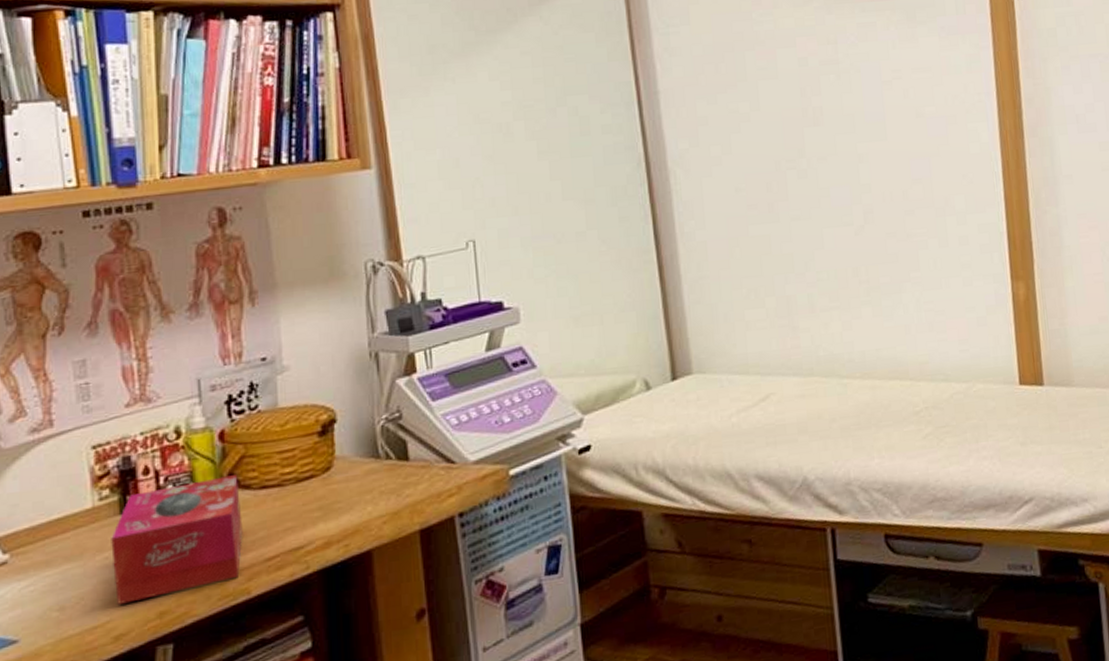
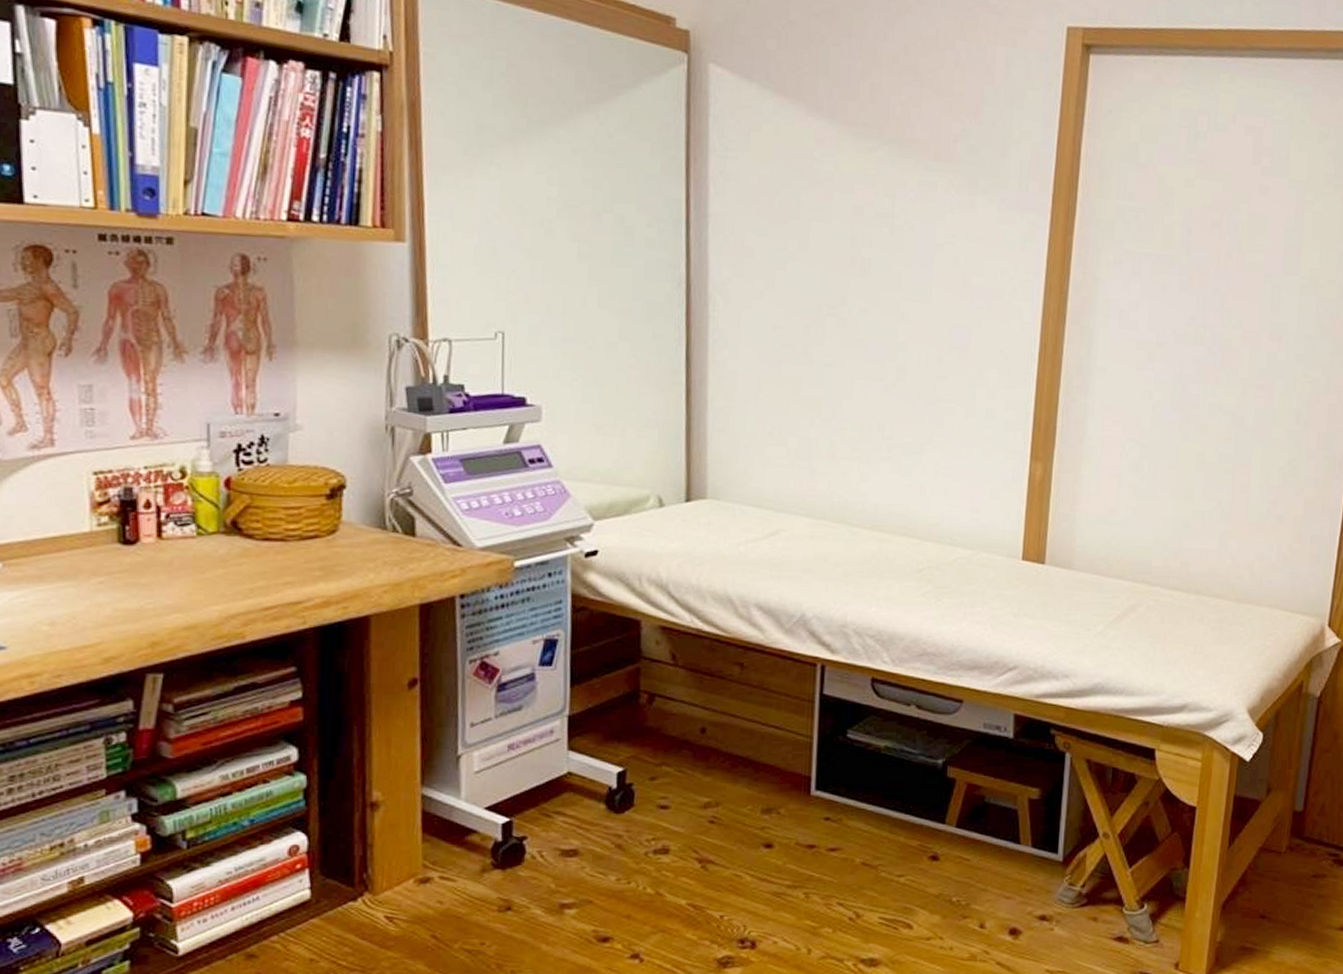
tissue box: present [111,475,243,605] -> none [107,522,242,629]

